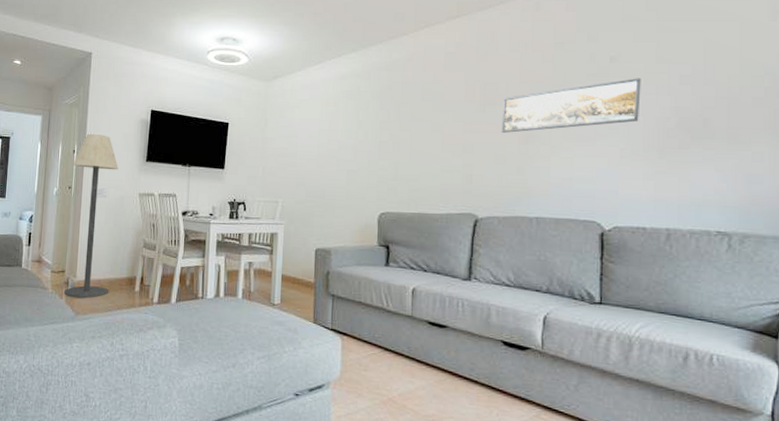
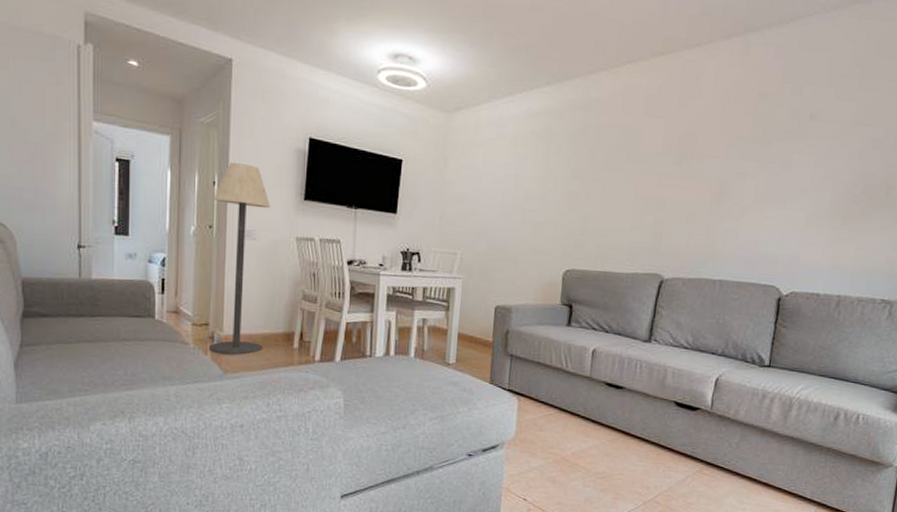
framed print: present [501,78,641,133] -> none [695,139,837,190]

